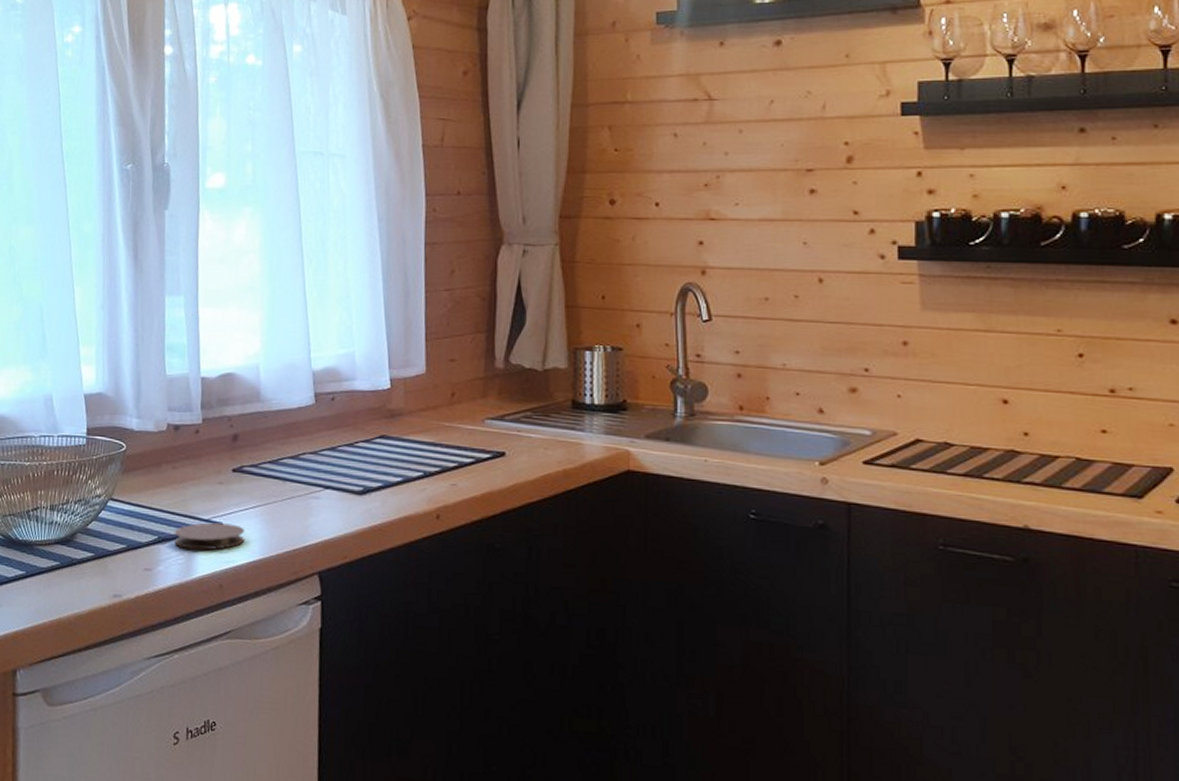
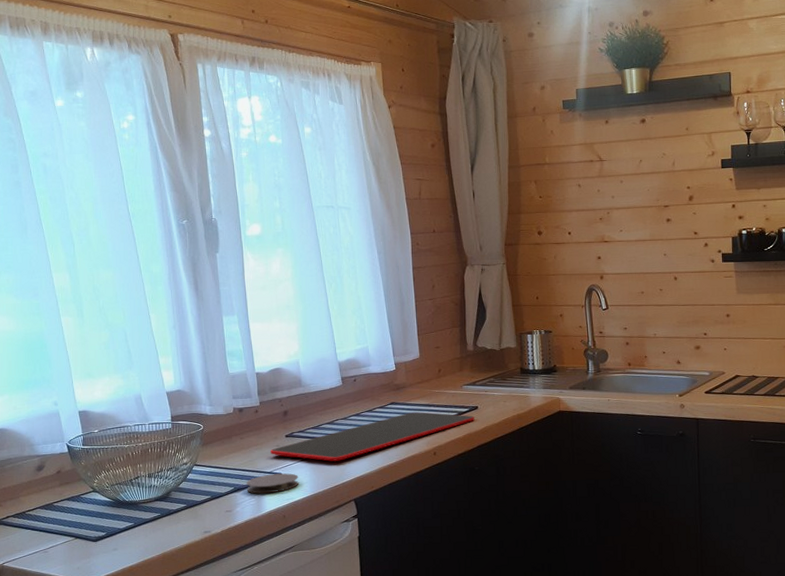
cutting board: none [209,452,500,514] -> present [270,412,475,461]

